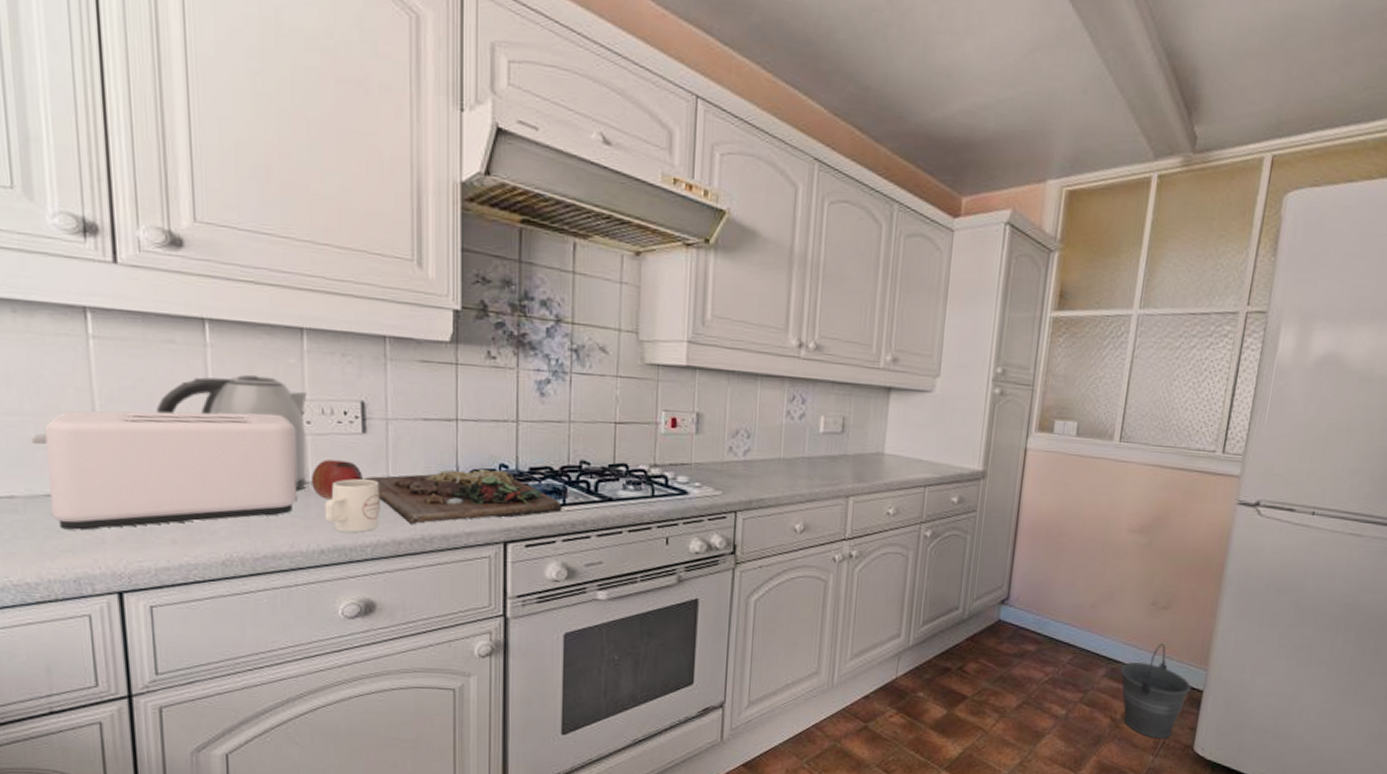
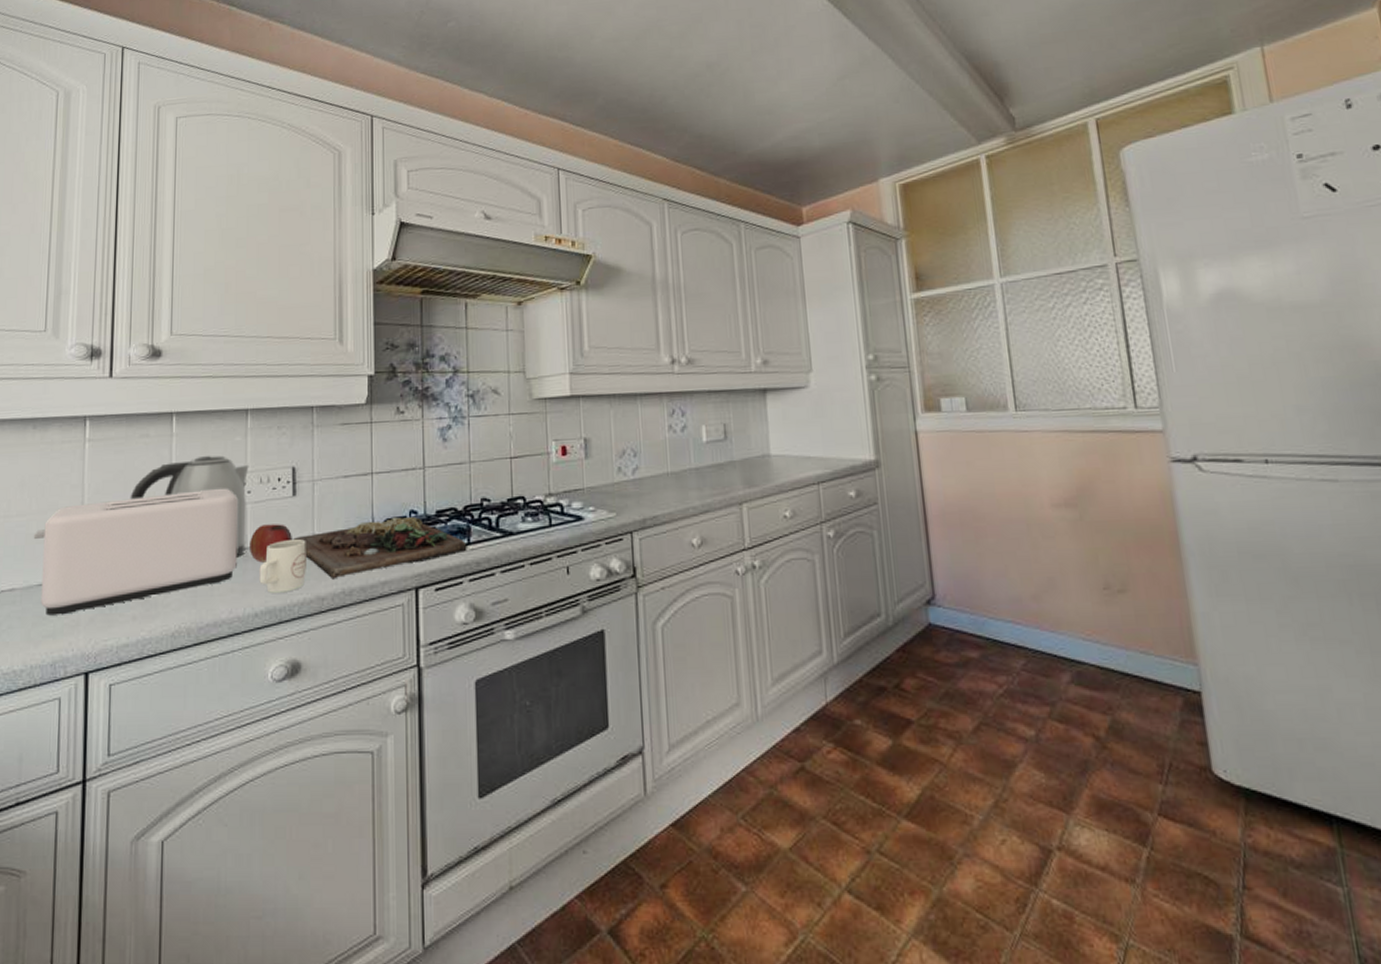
bucket: present [1119,643,1191,739] -> none [1086,635,1185,761]

